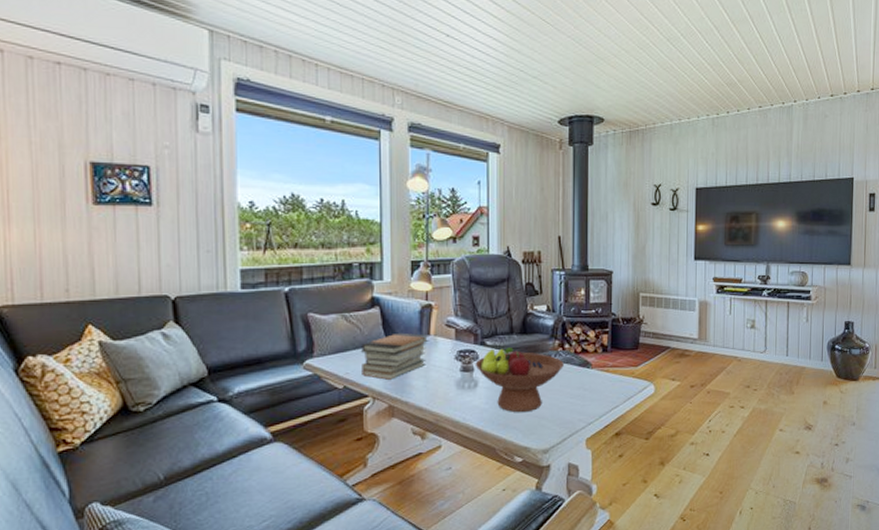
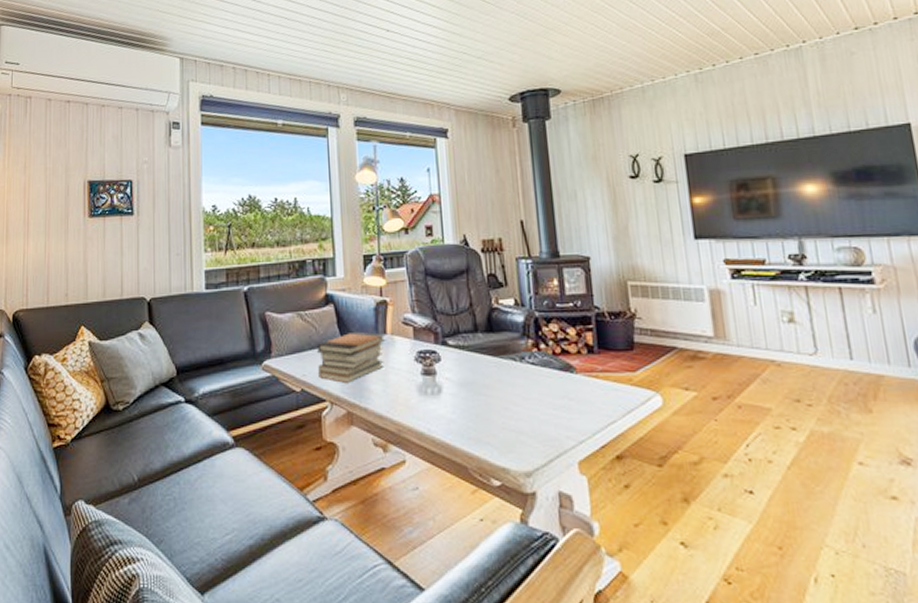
fruit bowl: present [475,348,564,413] -> none [437,348,541,426]

